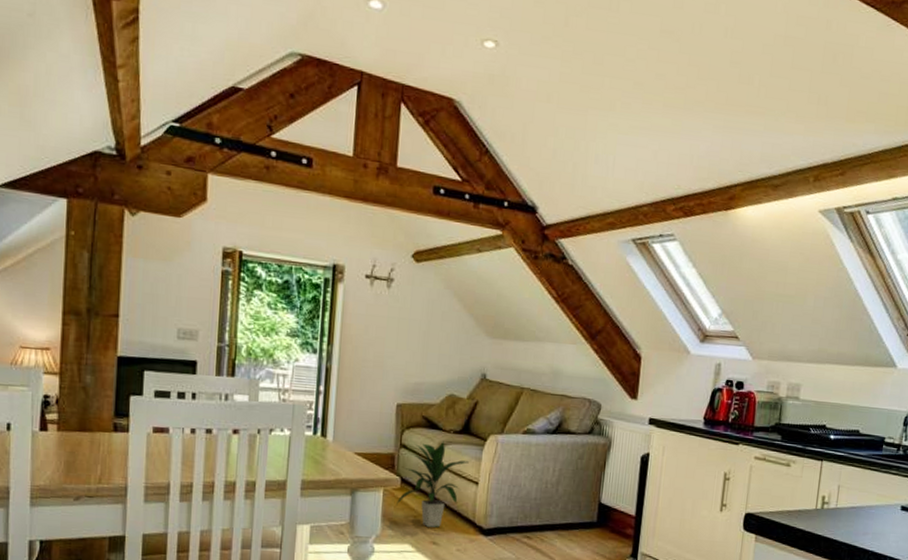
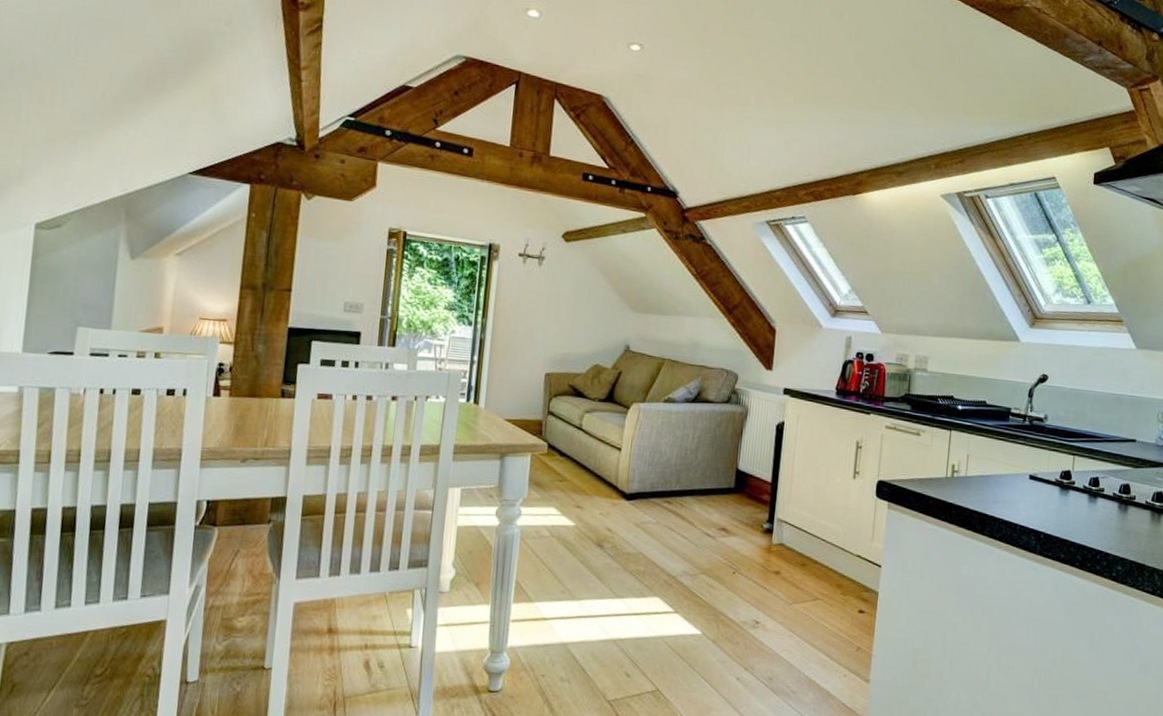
indoor plant: present [396,441,469,528] -> none [543,408,612,492]

